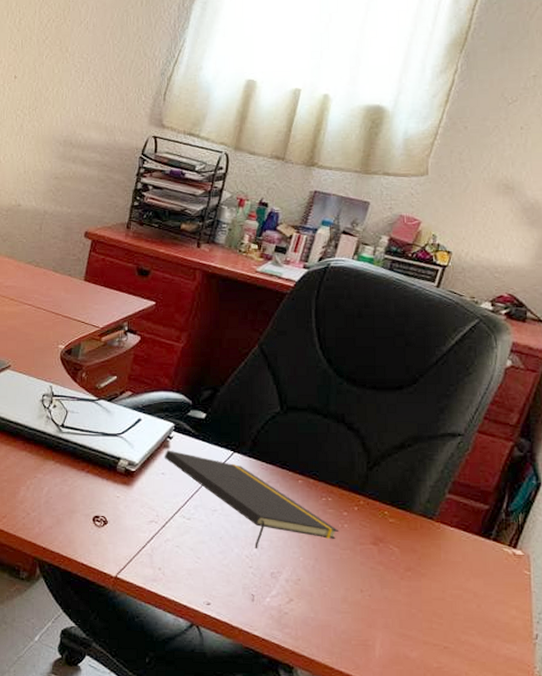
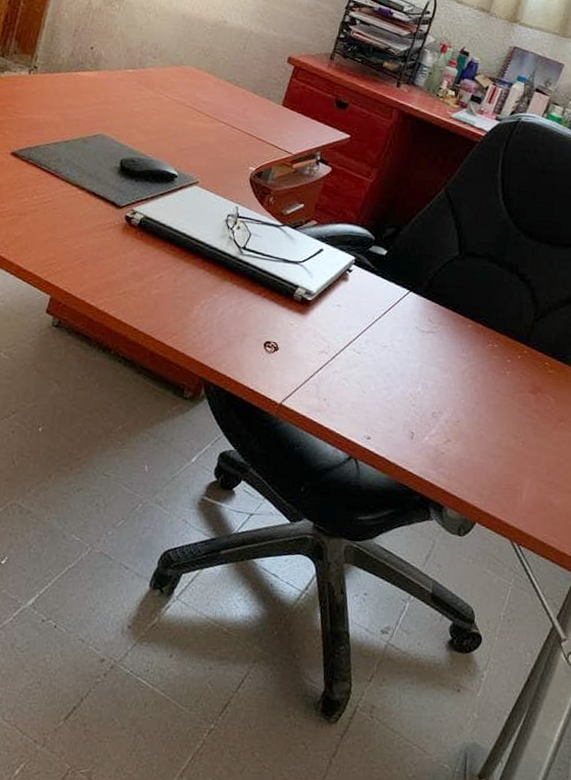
notepad: present [164,450,339,548] -> none [341,282,501,388]

